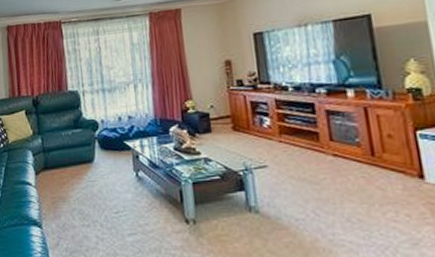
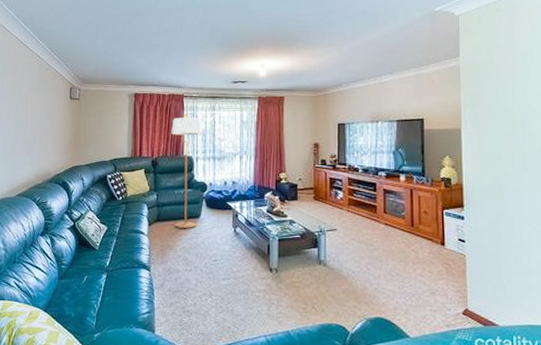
floor lamp: none [51,42,91,176] -> present [171,113,201,228]

